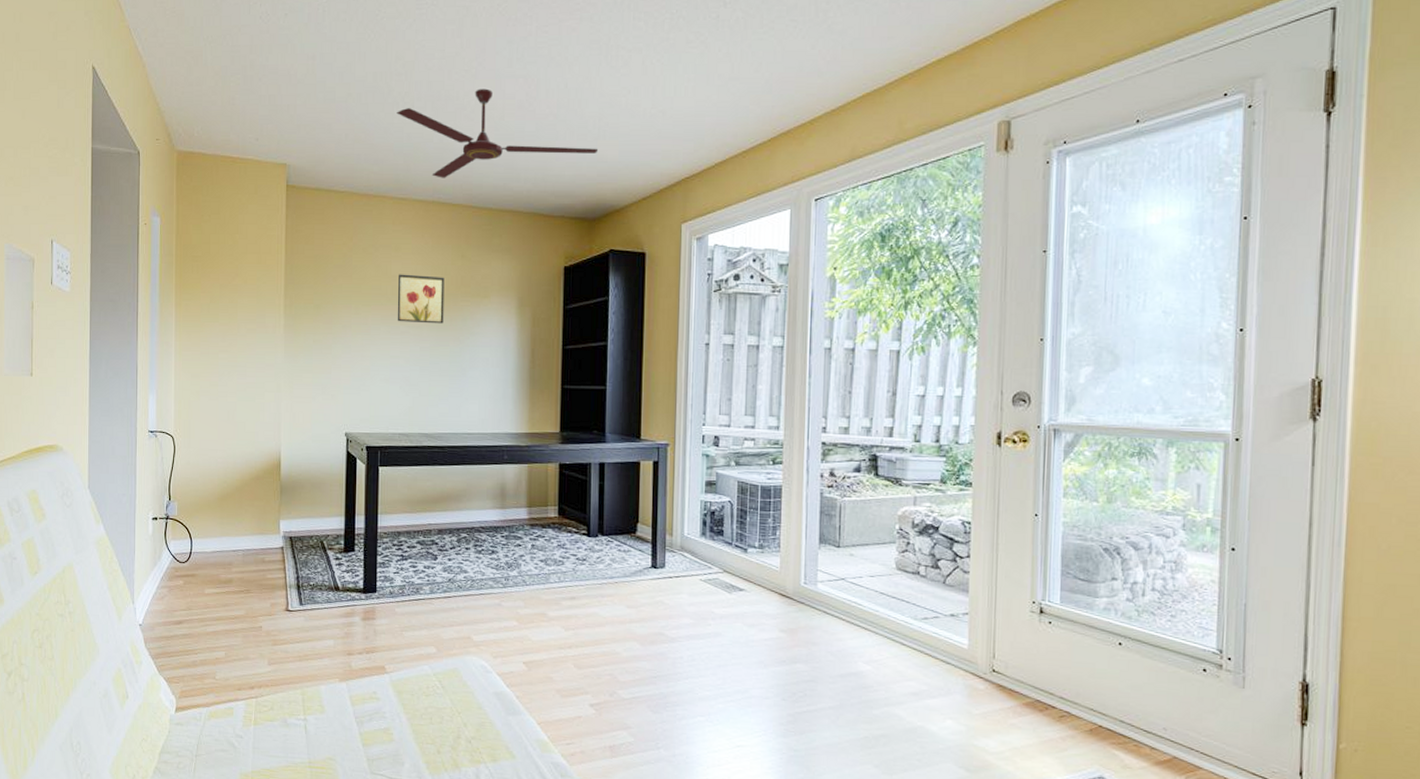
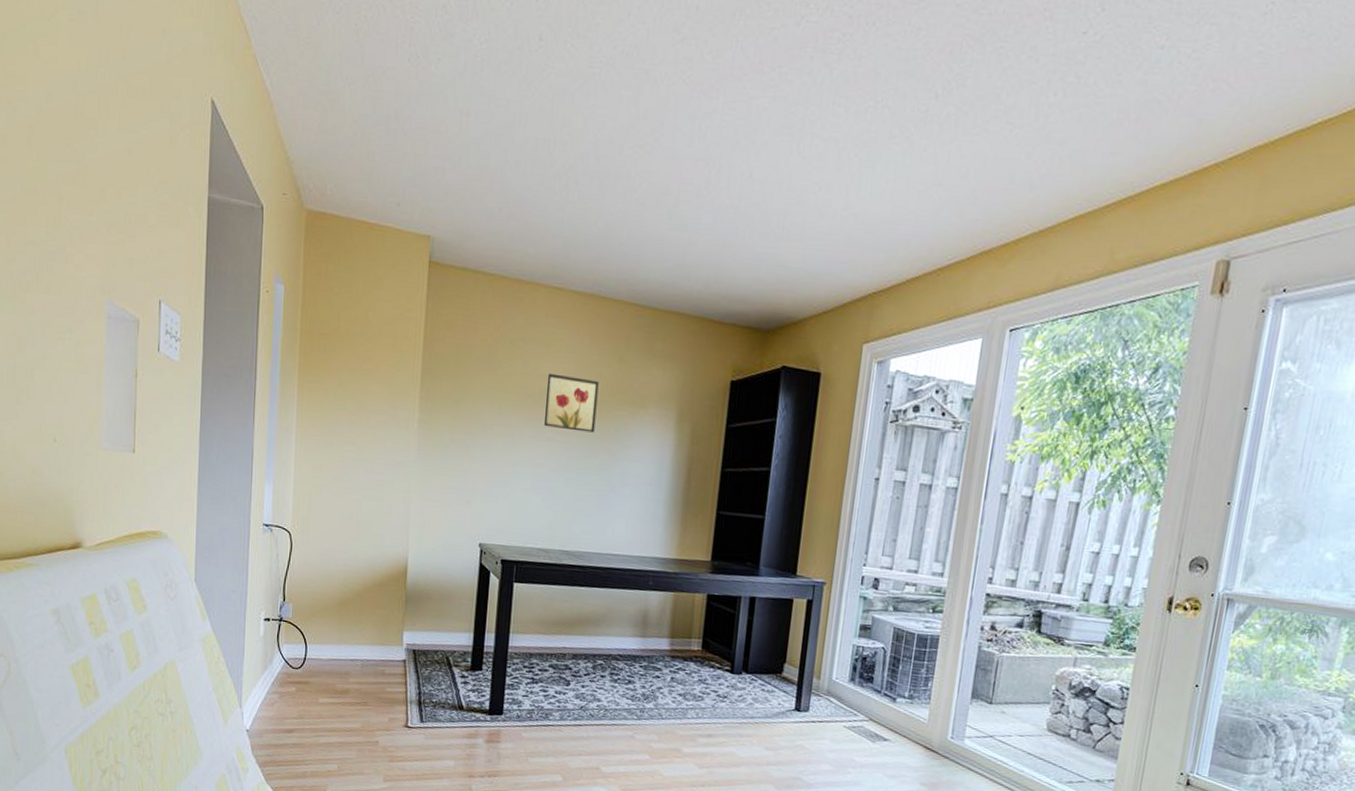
ceiling fan: present [397,88,599,178] -> none [558,169,780,269]

